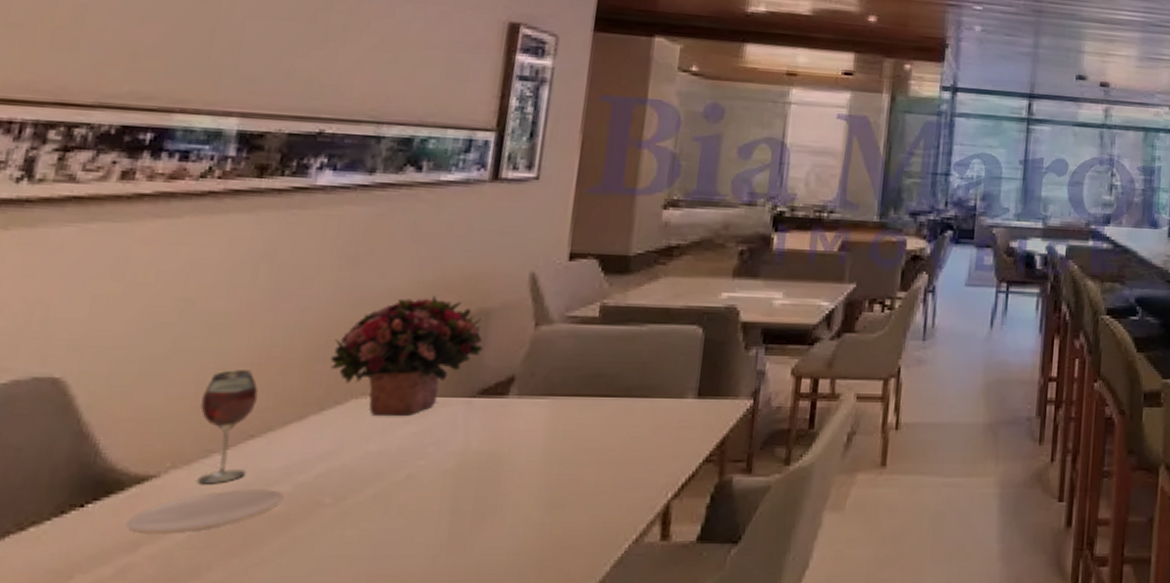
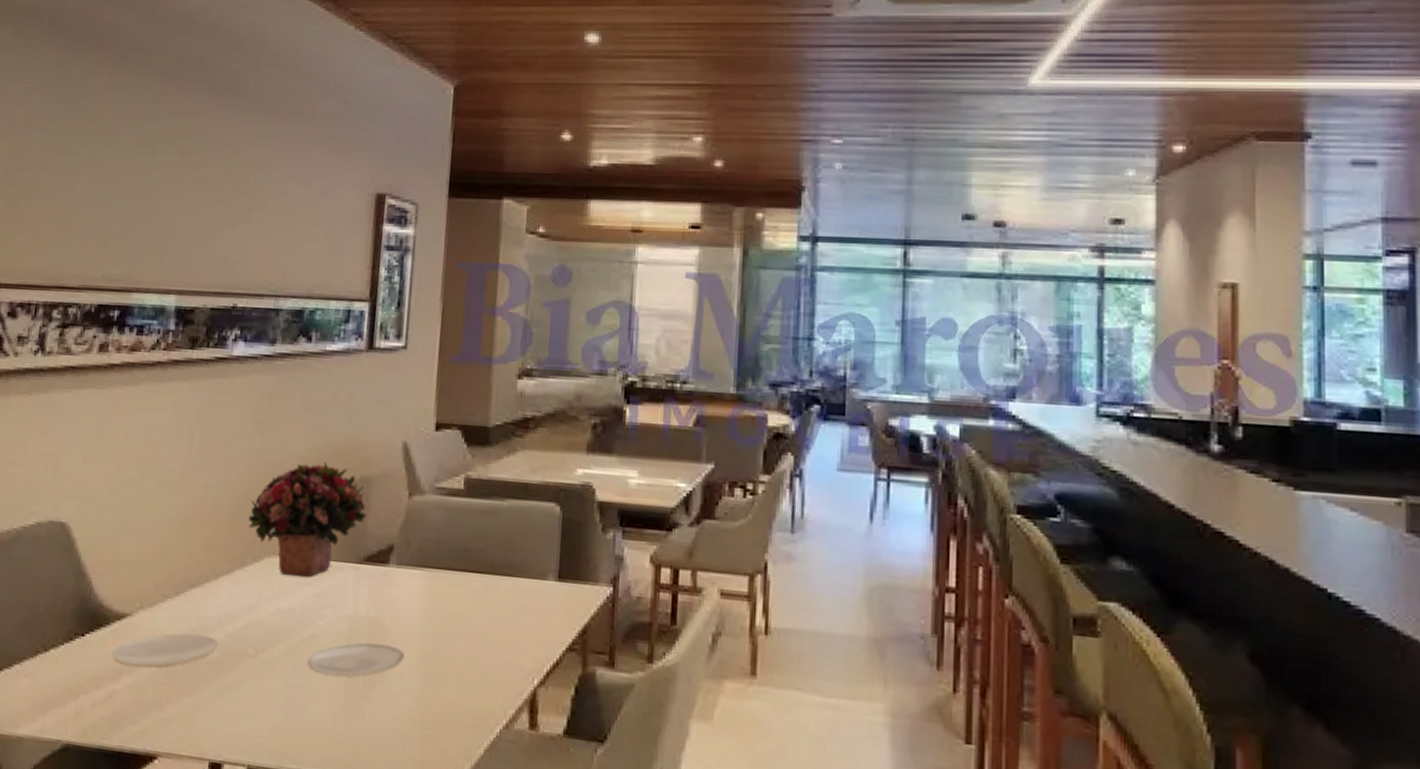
wineglass: present [197,370,259,484] -> none [157,523,198,626]
plate: none [401,477,523,515] -> present [306,642,404,677]

